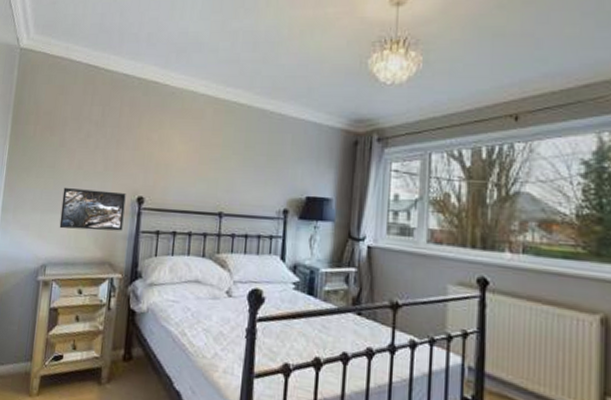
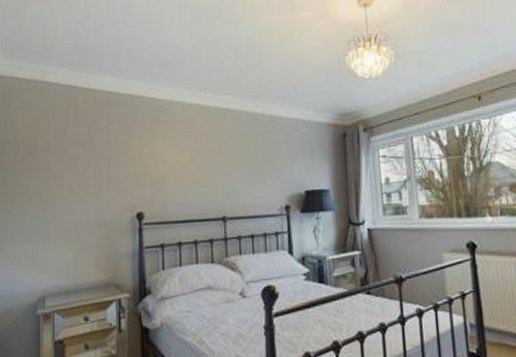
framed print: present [59,187,126,231] -> none [55,211,125,257]

